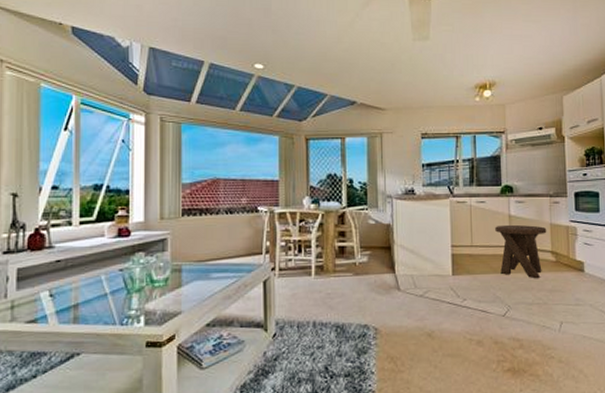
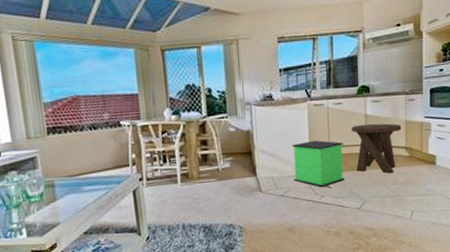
stool: none [432,239,488,291] -> present [291,140,345,188]

